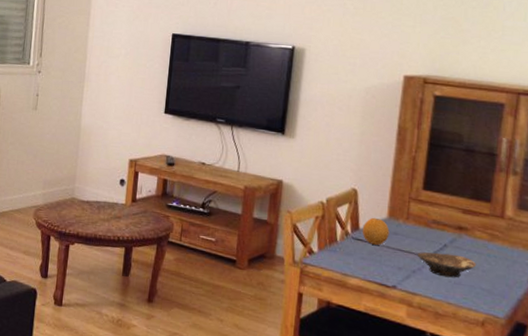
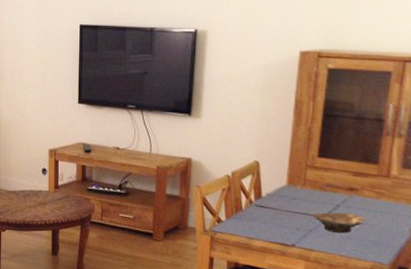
fruit: present [362,217,390,245] -> none [264,185,289,210]

